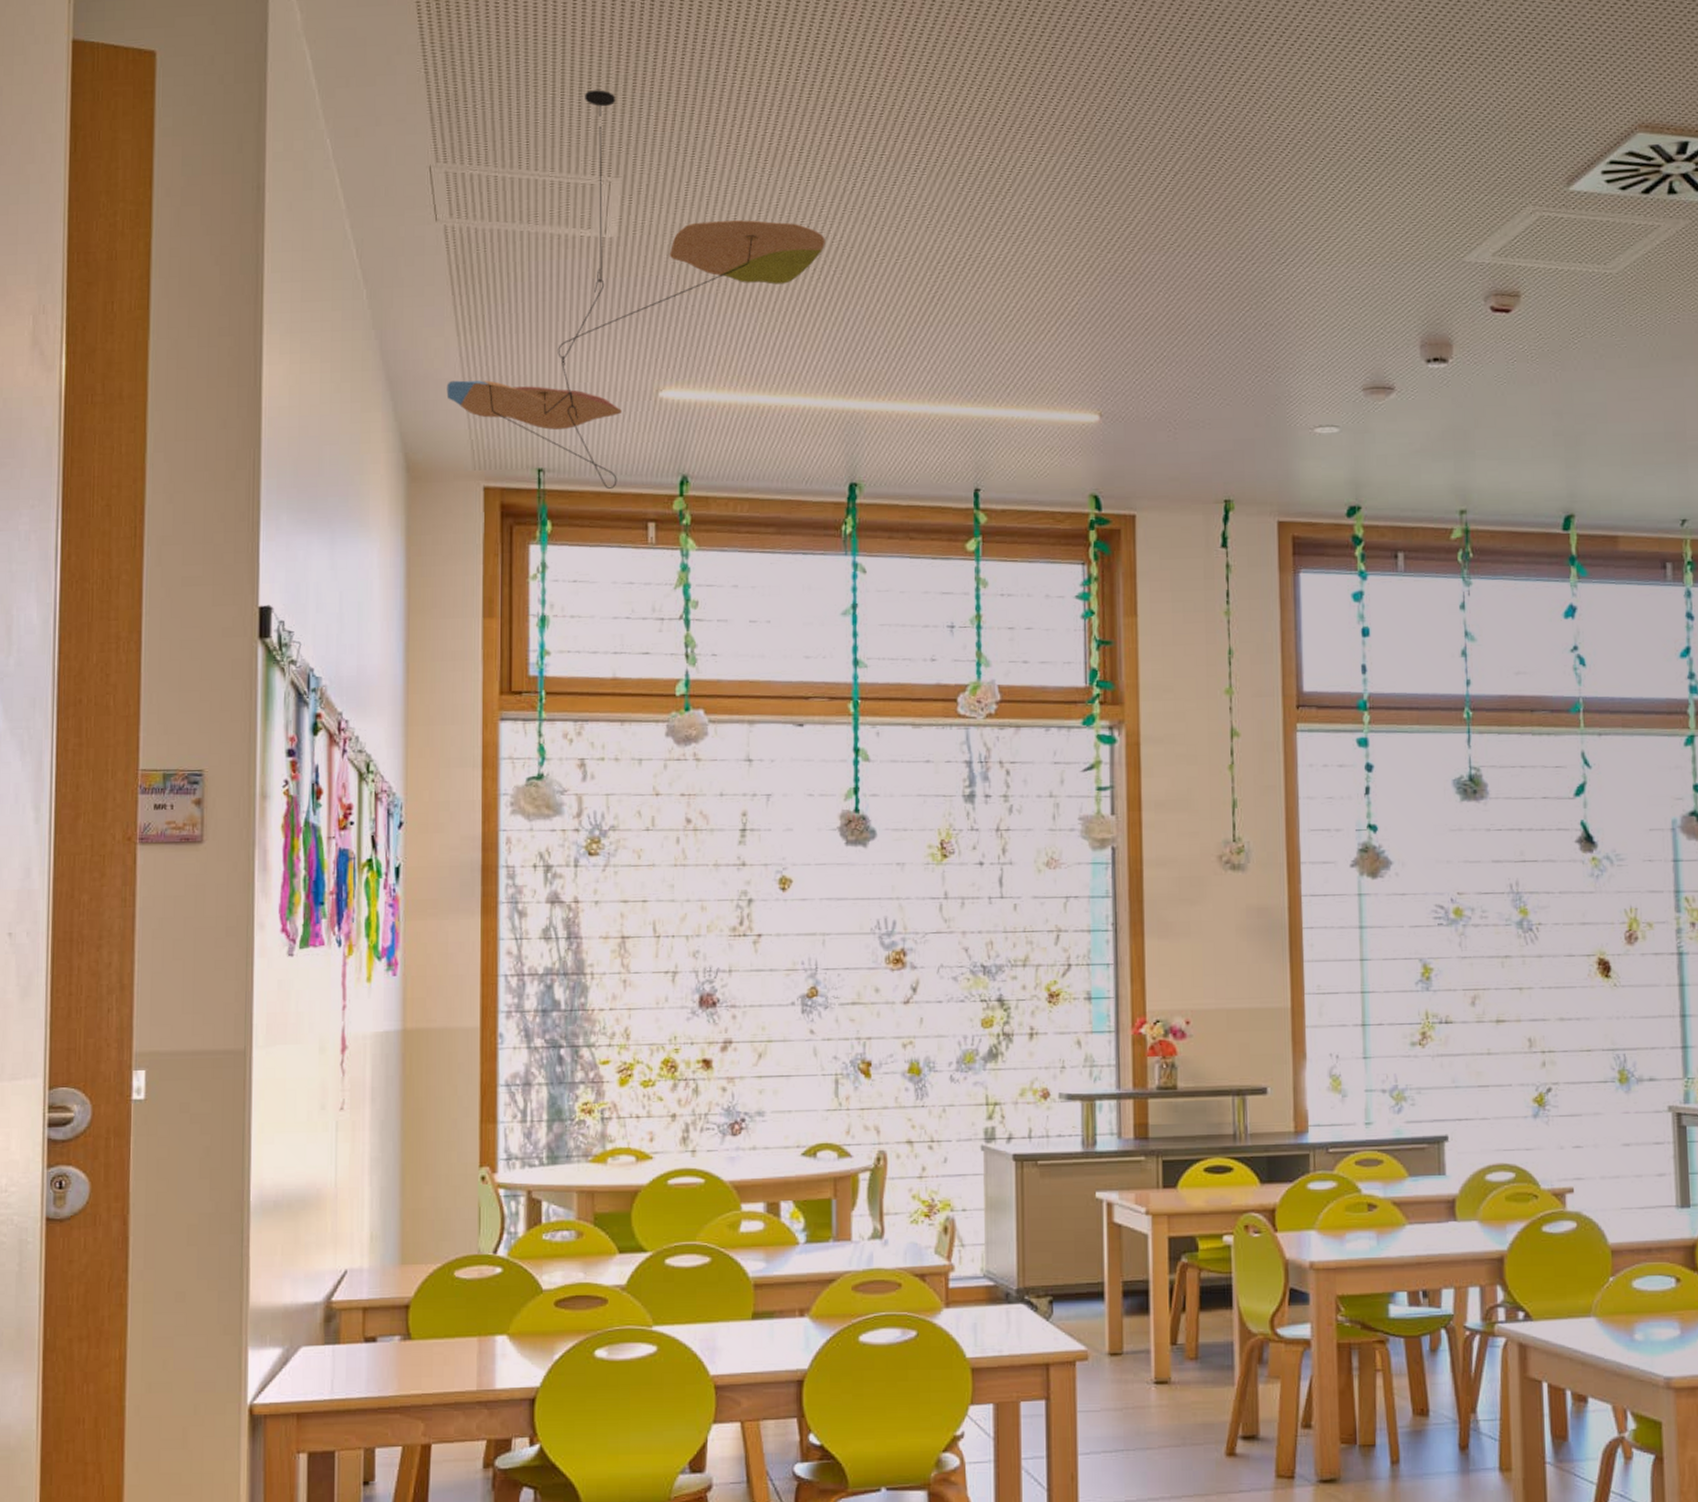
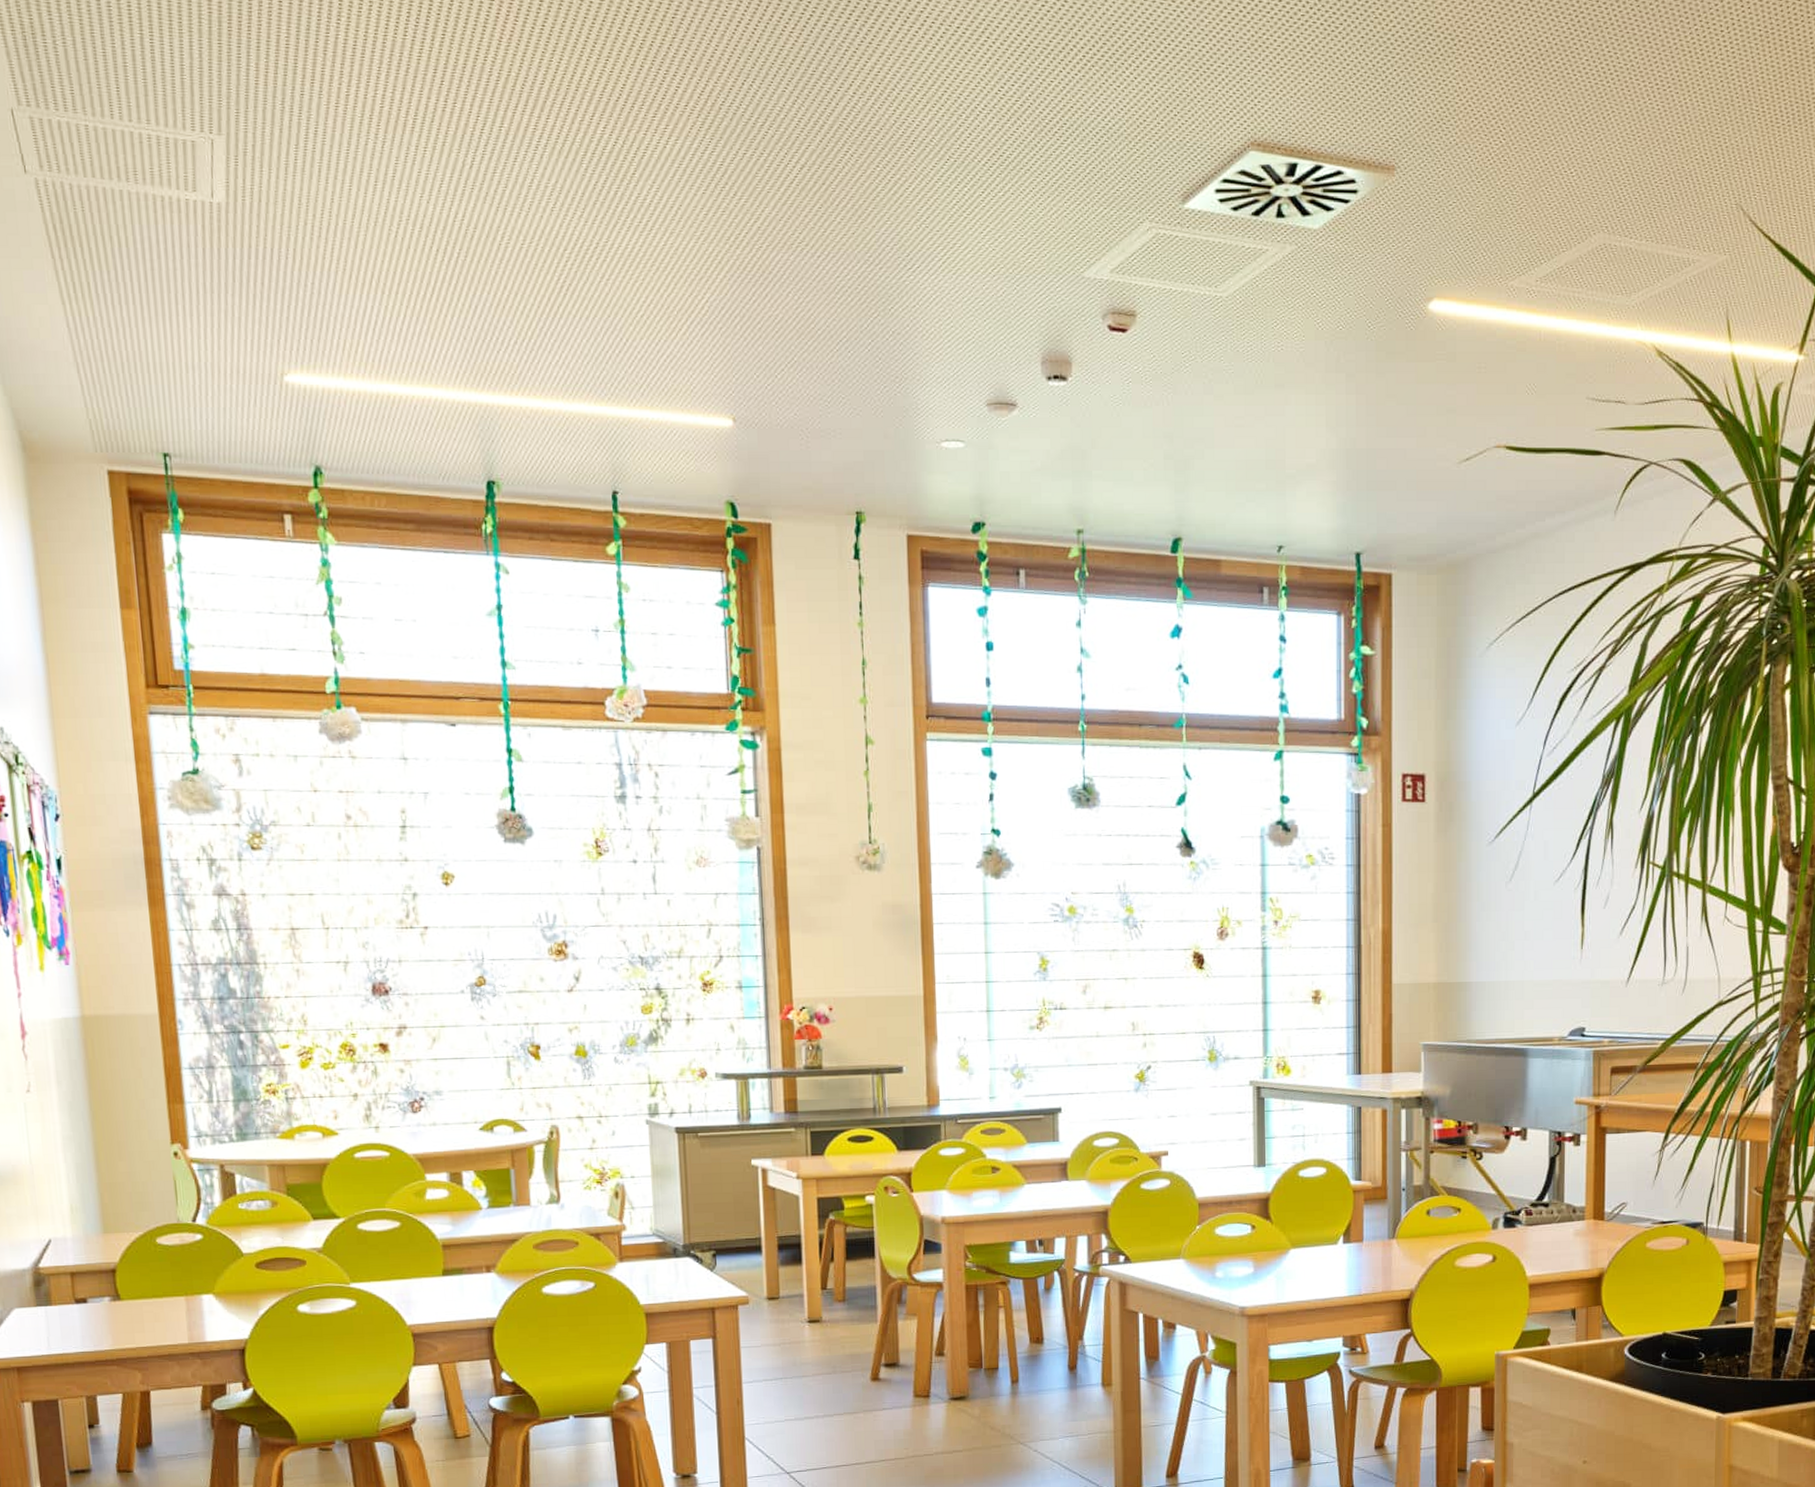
ceiling mobile: present [446,90,825,490] -> none [56,32,447,479]

